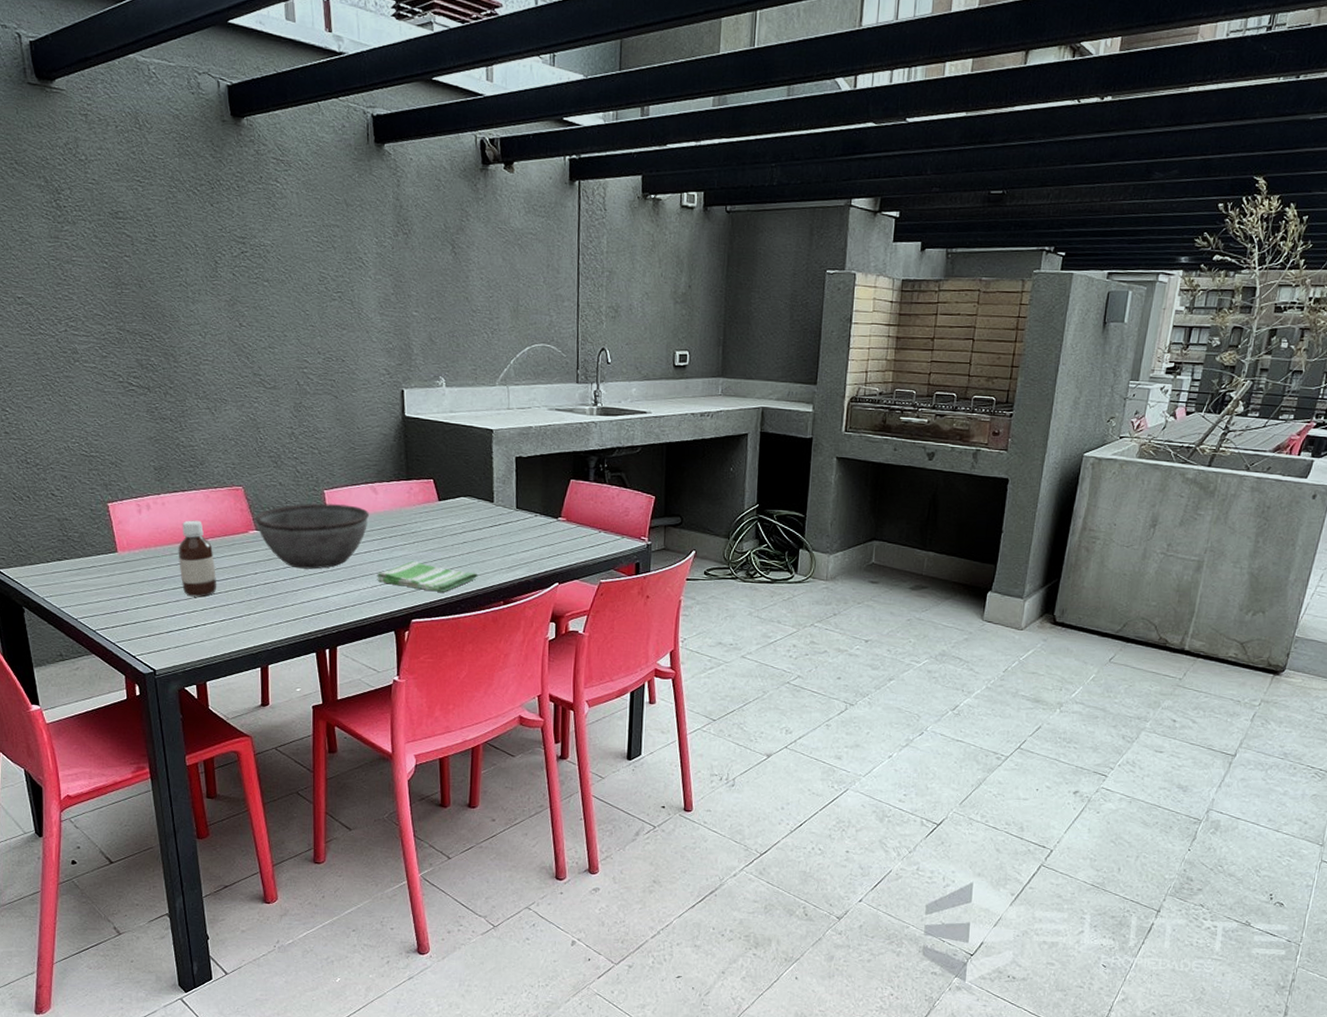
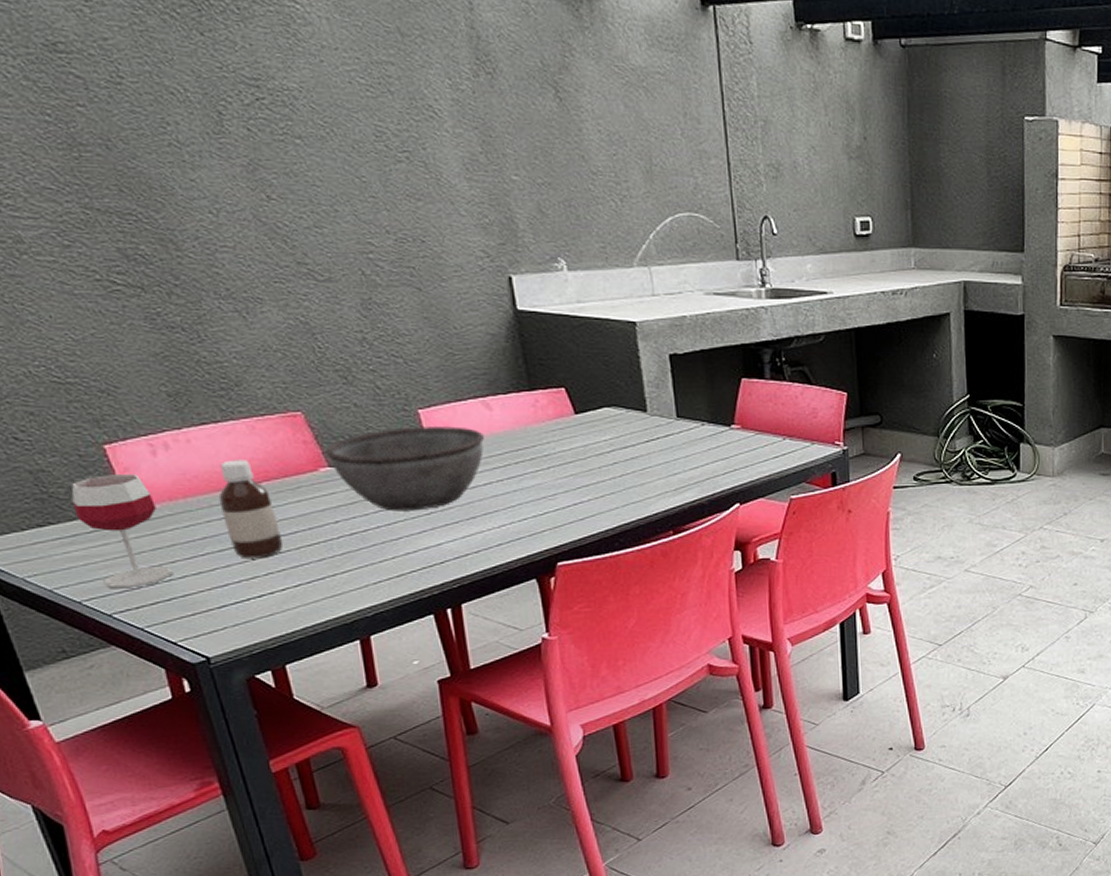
wineglass: none [82,525,141,611] -> present [71,474,174,588]
dish towel: present [377,560,478,592] -> none [504,489,637,526]

